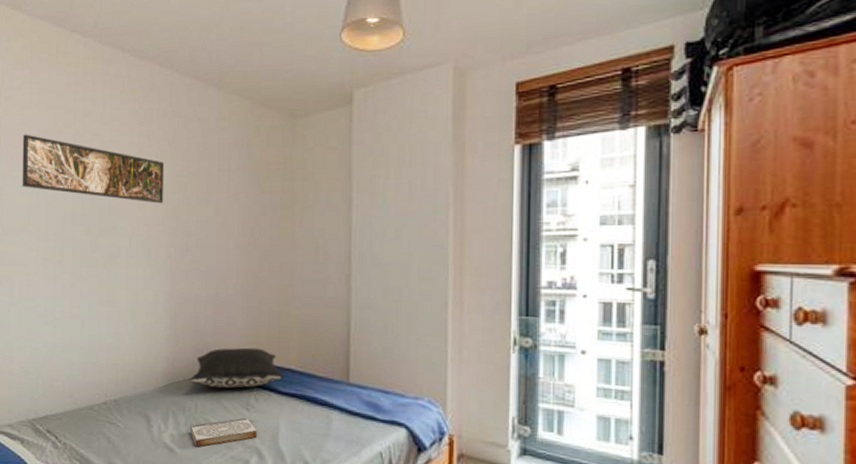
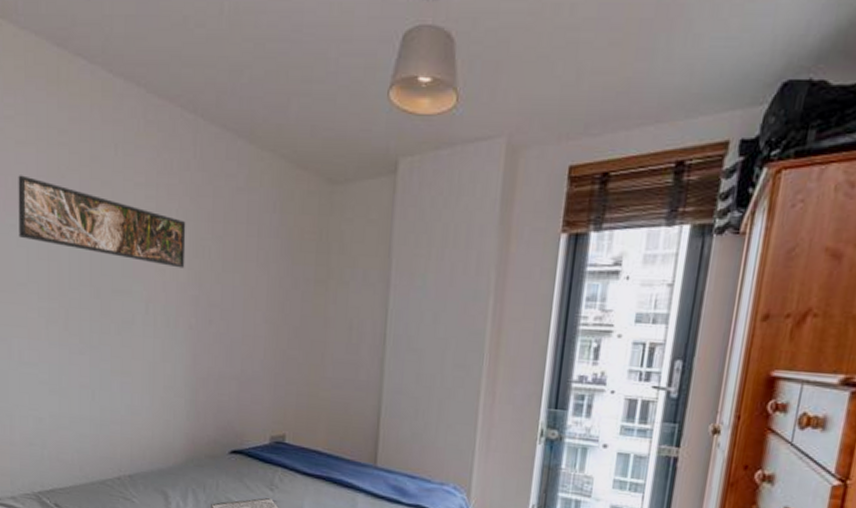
pillow: present [190,347,283,389] -> none [211,427,310,468]

